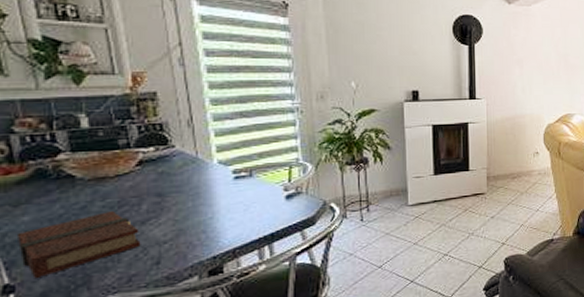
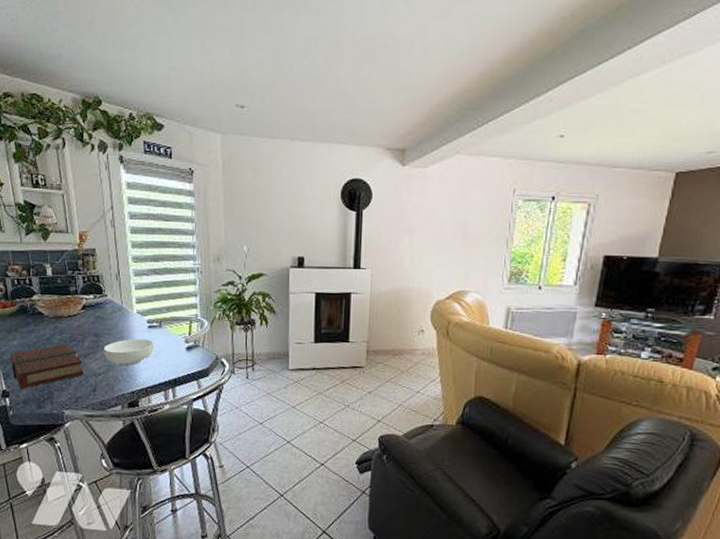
cereal bowl: none [170,192,243,227] -> present [103,338,154,366]

